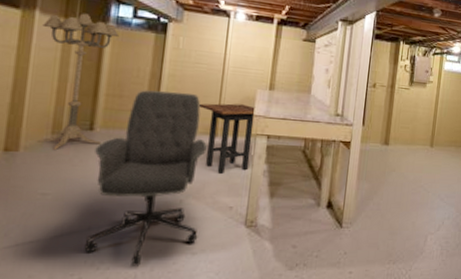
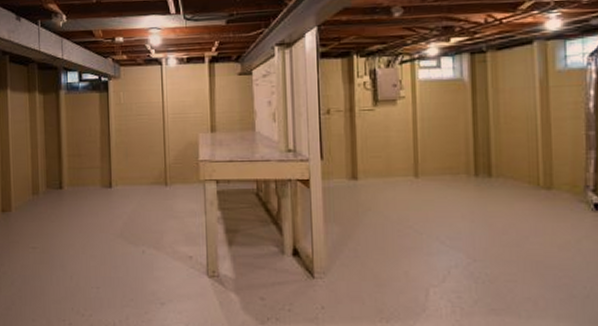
floor lamp: present [38,13,120,151] -> none [14,85,71,209]
office chair: present [84,90,207,266] -> none [65,145,164,314]
side table: present [199,103,256,175] -> none [147,150,202,224]

